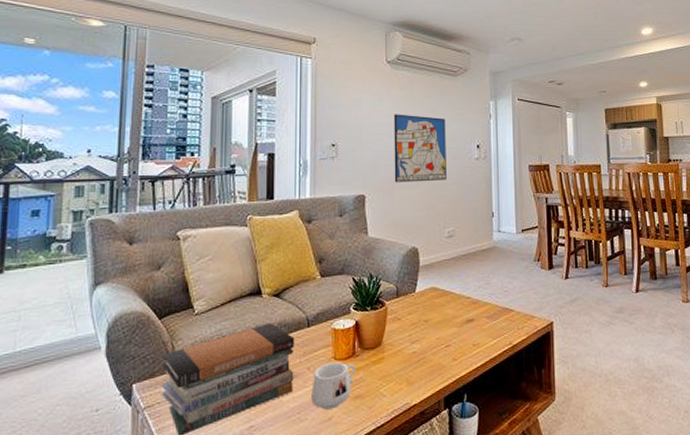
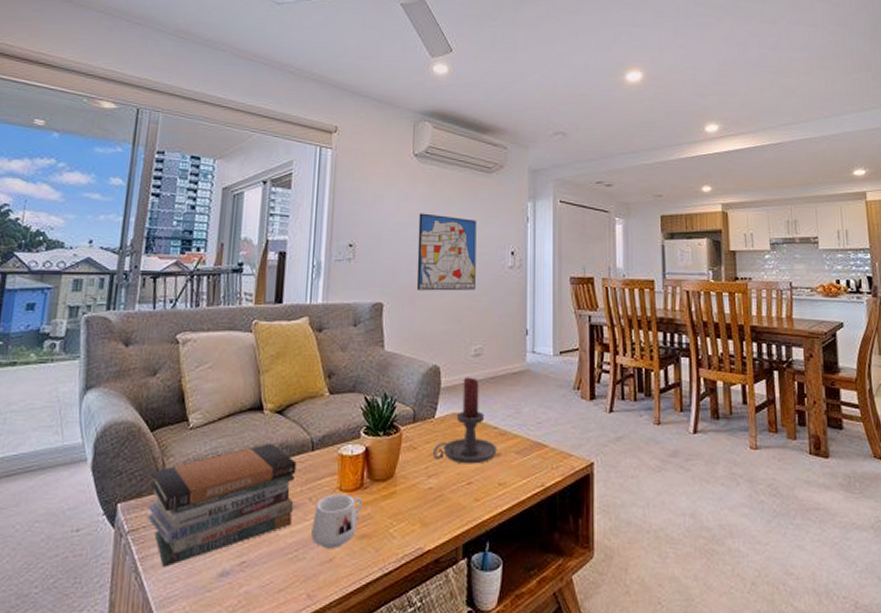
candle holder: none [414,255,470,330] -> present [432,377,497,464]

